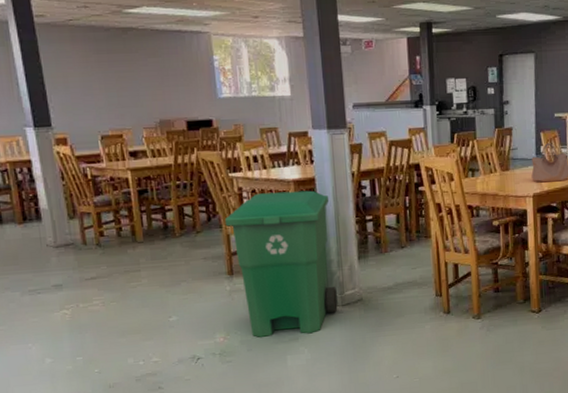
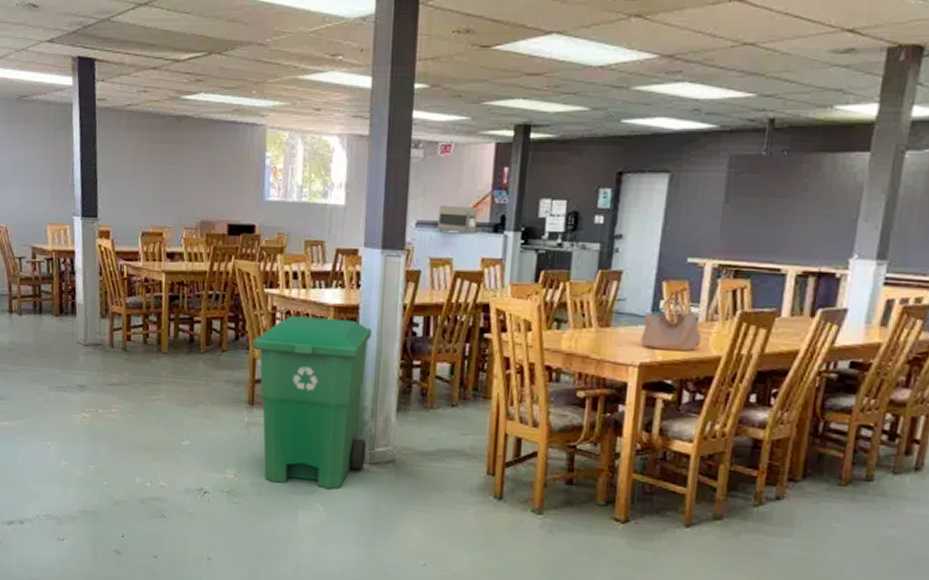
microwave: none [370,88,402,111] -> present [438,204,478,233]

